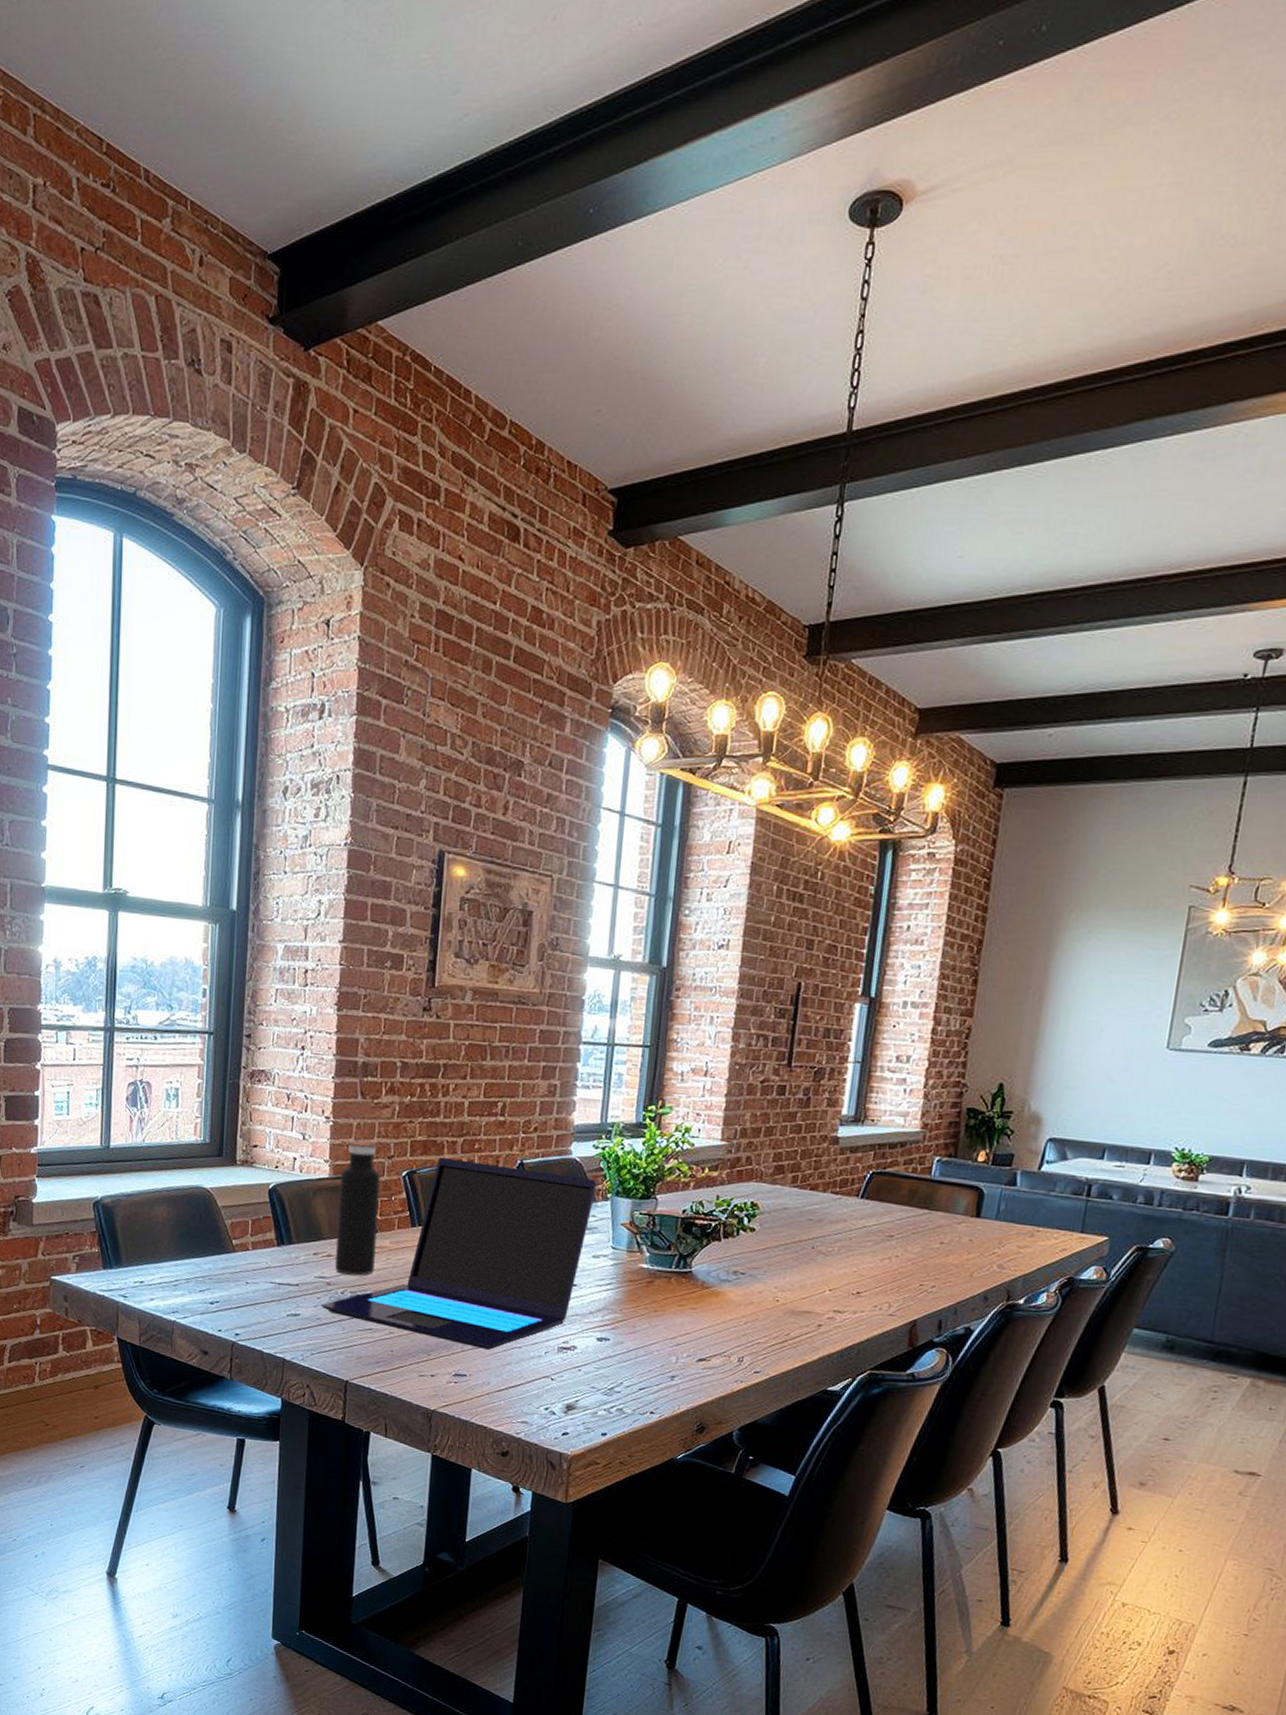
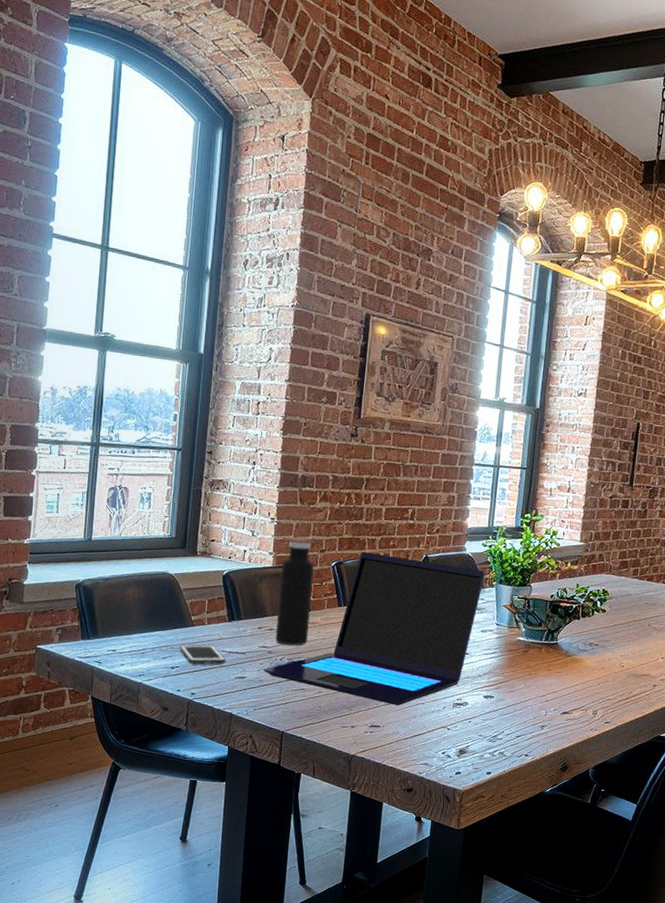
cell phone: none [219,1274,276,1299] -> present [179,644,226,665]

